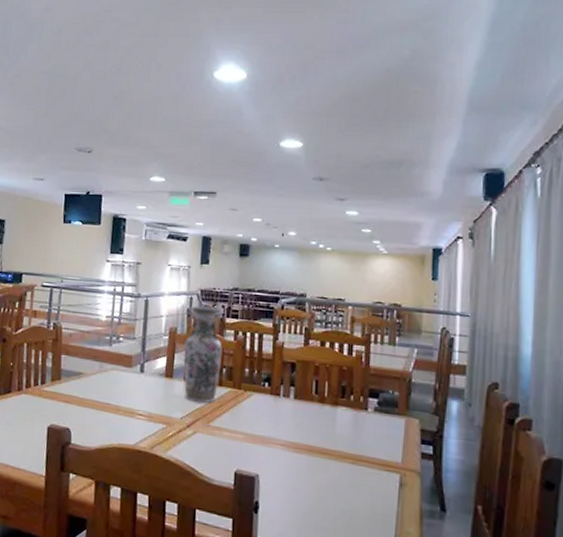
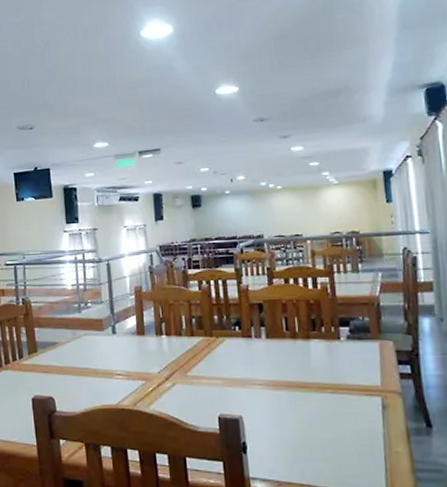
vase: present [183,305,222,403] -> none [151,261,190,356]

